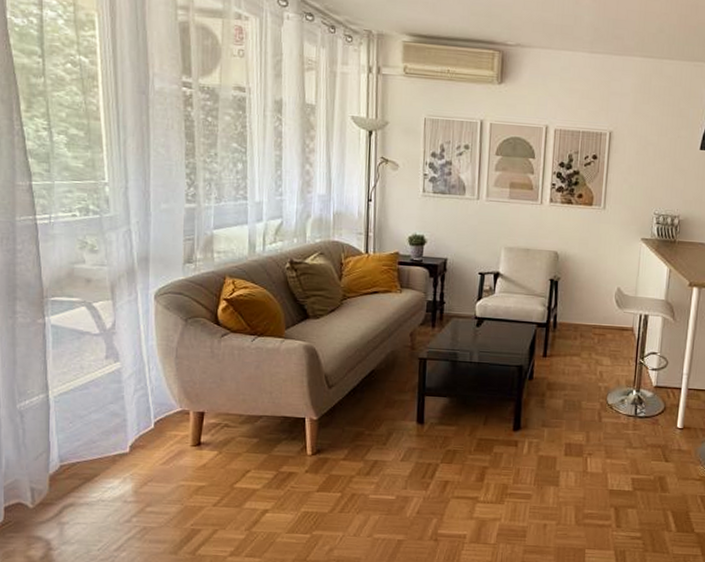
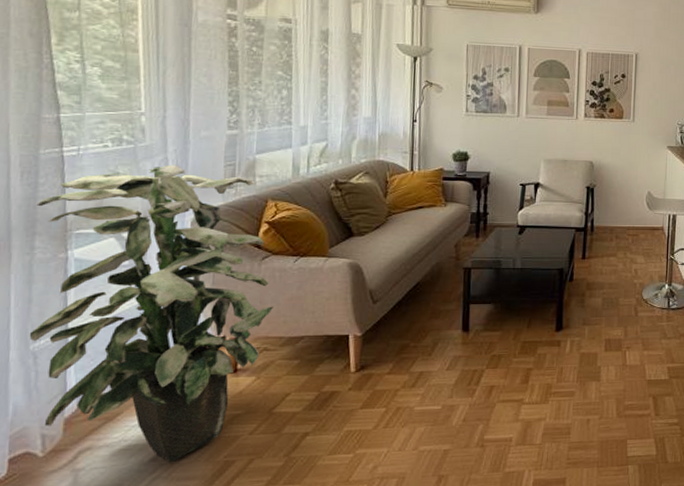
indoor plant: none [15,236,233,525] -> present [29,164,273,462]

